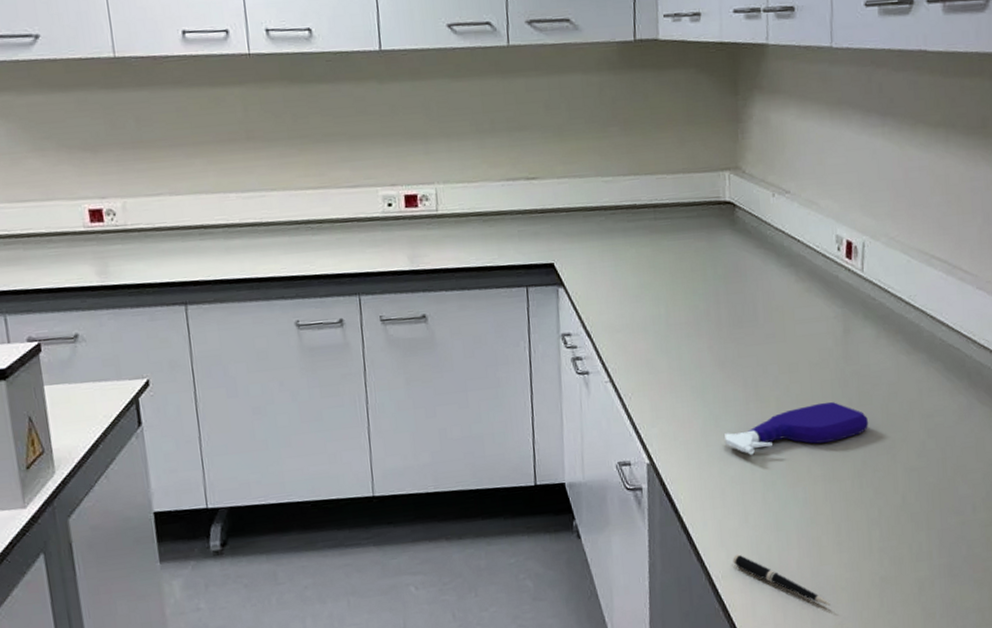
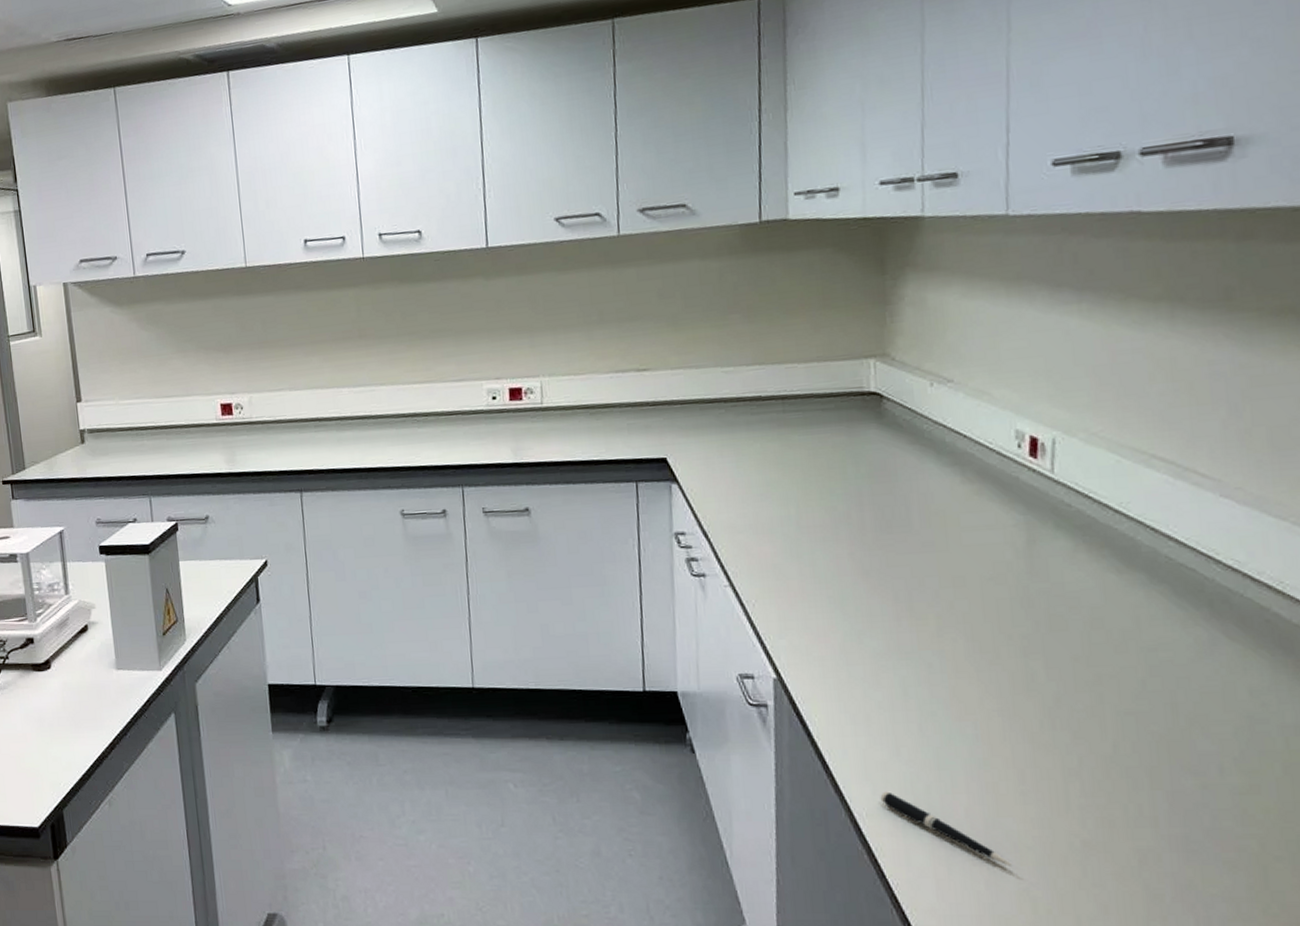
spray bottle: present [725,402,869,455] -> none [870,624,1064,679]

